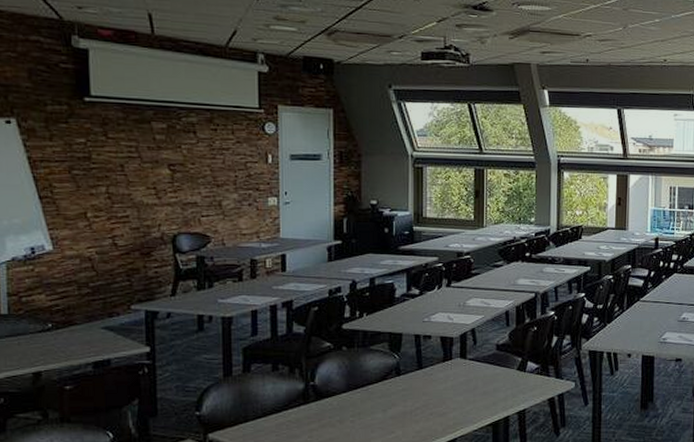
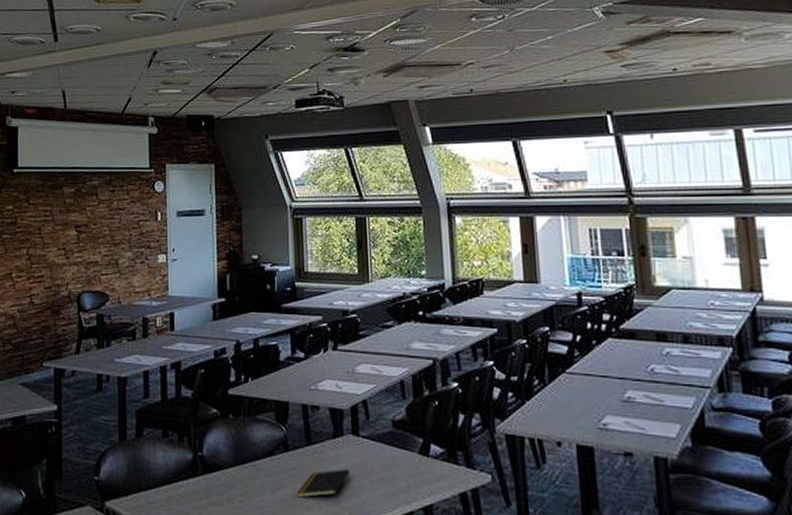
notepad: none [406,387,457,414] -> present [296,469,350,498]

